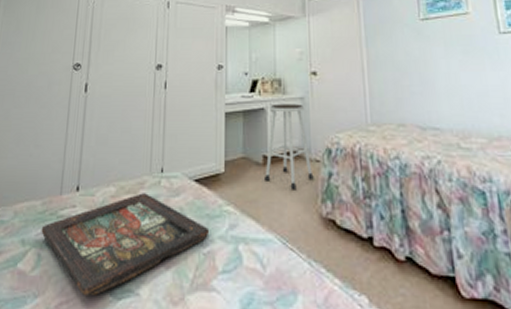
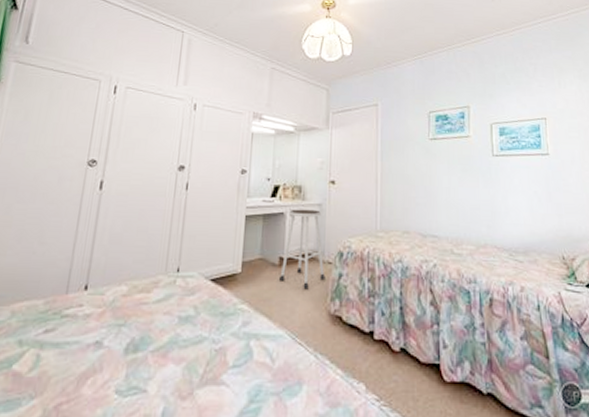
decorative tray: present [41,193,210,296] -> none [42,292,223,395]

